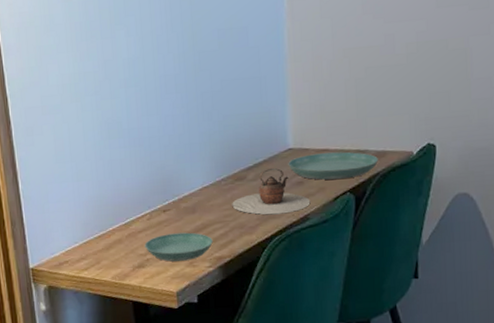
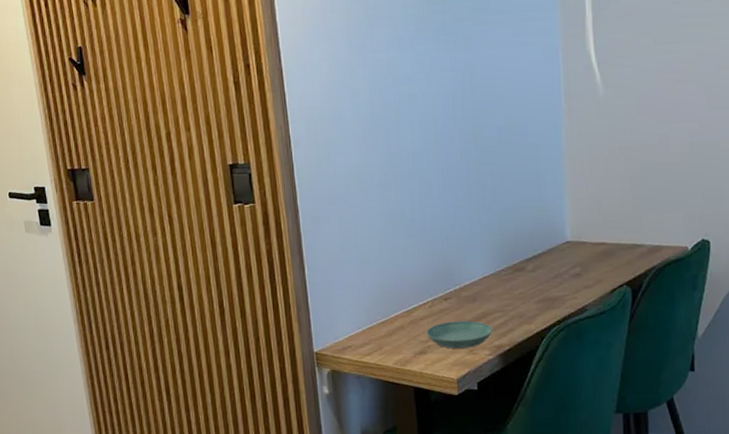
teapot: present [232,168,311,215] -> none [511,260,588,306]
saucer: present [288,152,378,180] -> none [566,245,654,273]

